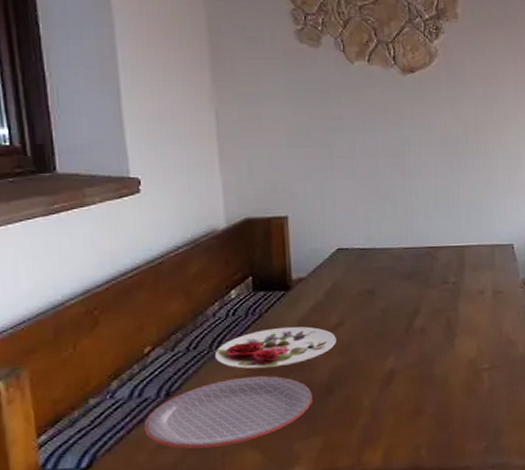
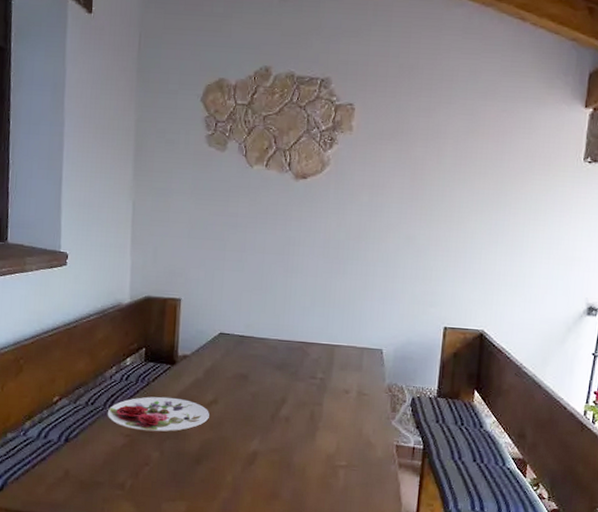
plate: present [144,376,313,449] -> none [45,435,183,494]

